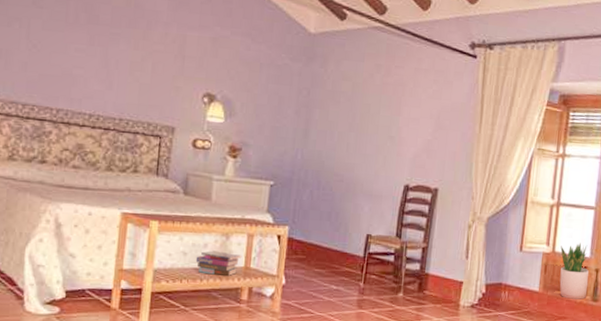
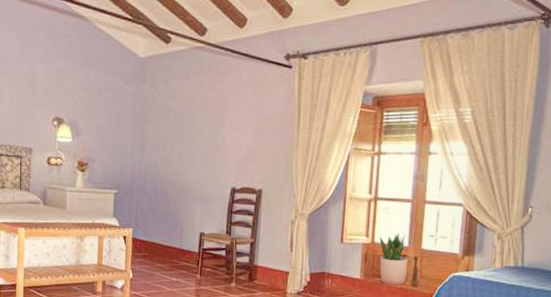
books: present [195,250,242,277] -> none [57,251,95,273]

